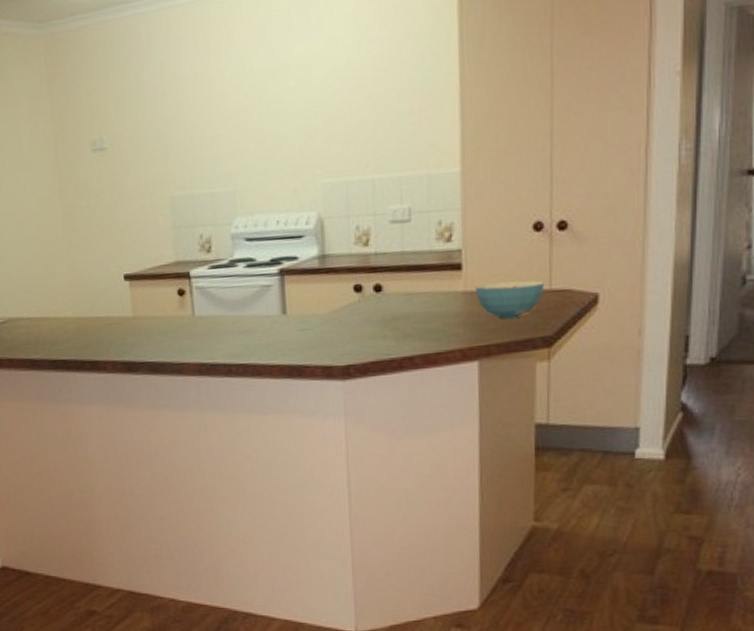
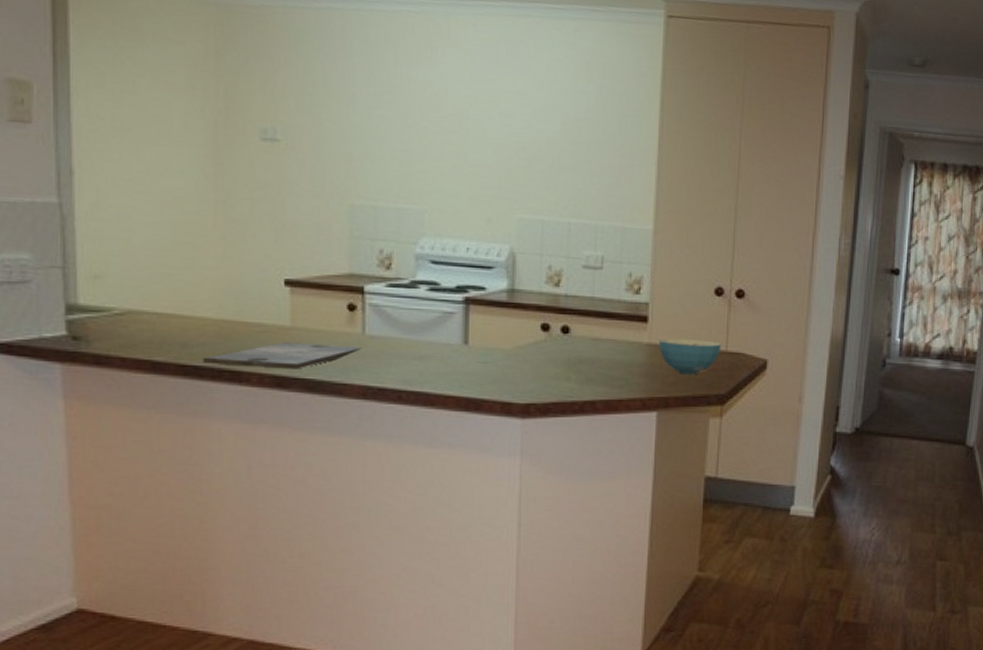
cutting board: none [68,328,194,358] -> present [203,342,363,370]

